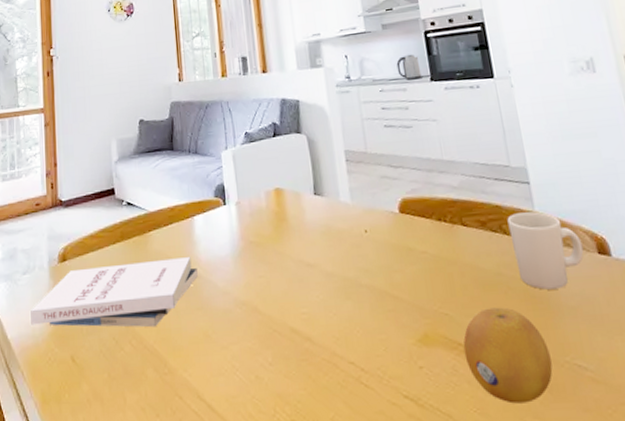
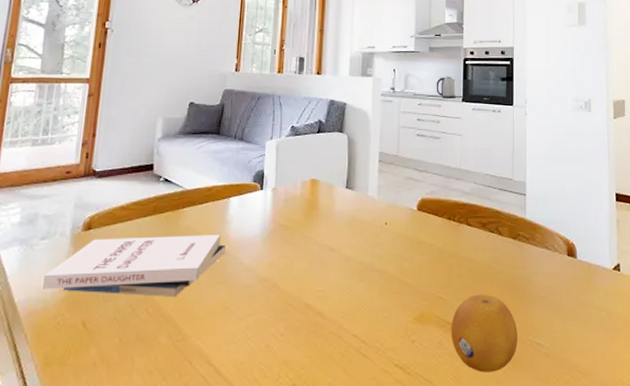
mug: present [507,211,584,290] -> none [503,218,557,282]

